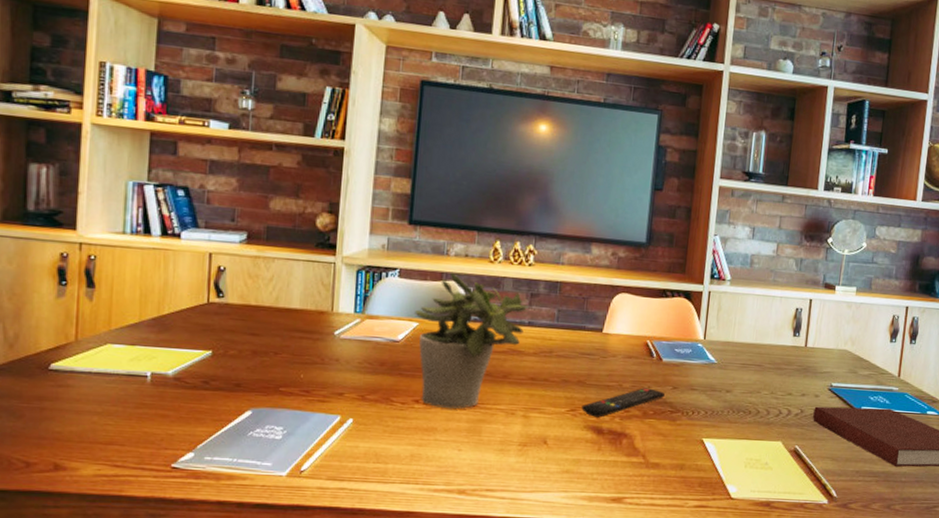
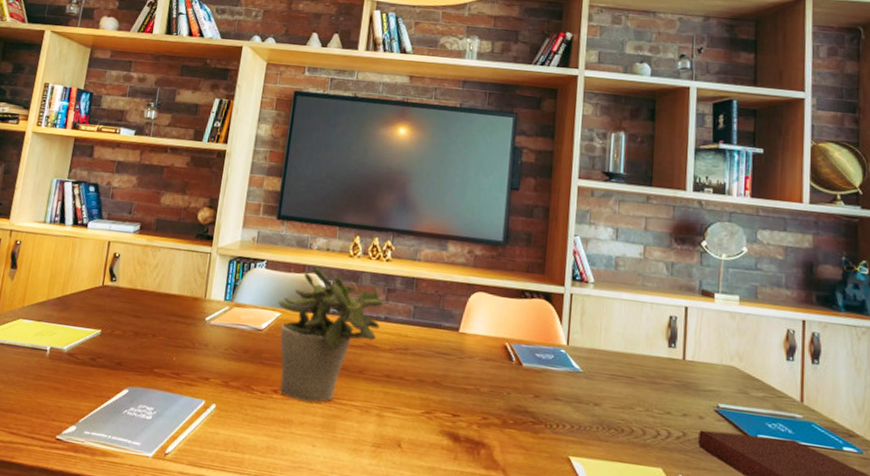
remote control: present [581,387,665,418] -> none [437,393,526,423]

